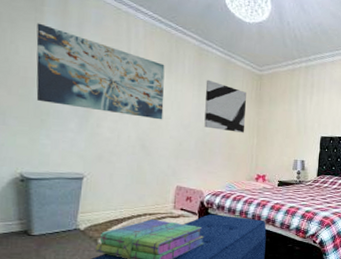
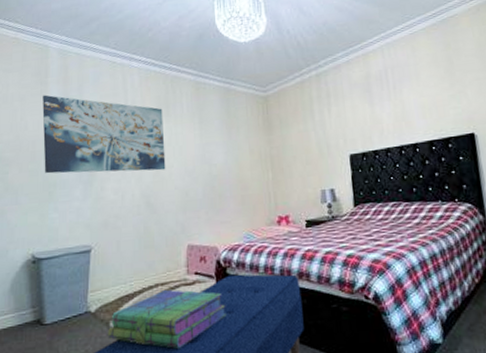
wall art: present [204,79,246,133] -> none [206,114,257,170]

